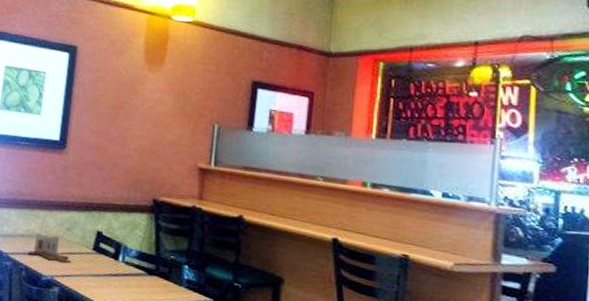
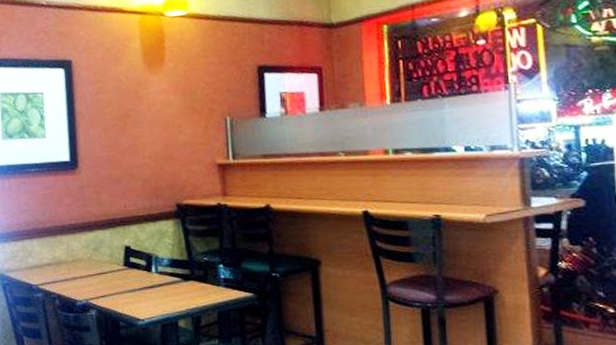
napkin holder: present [27,233,72,264] -> none [57,257,105,285]

